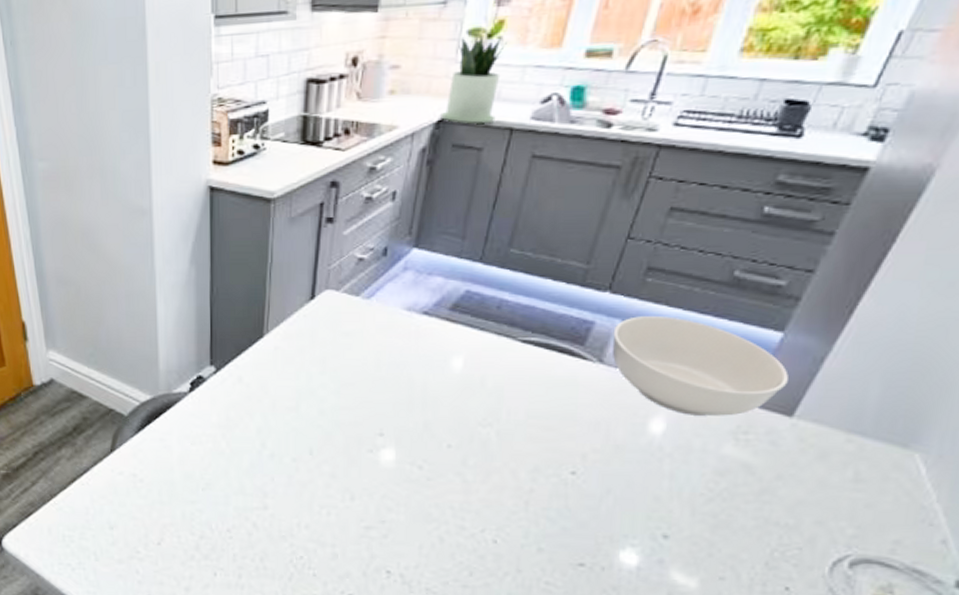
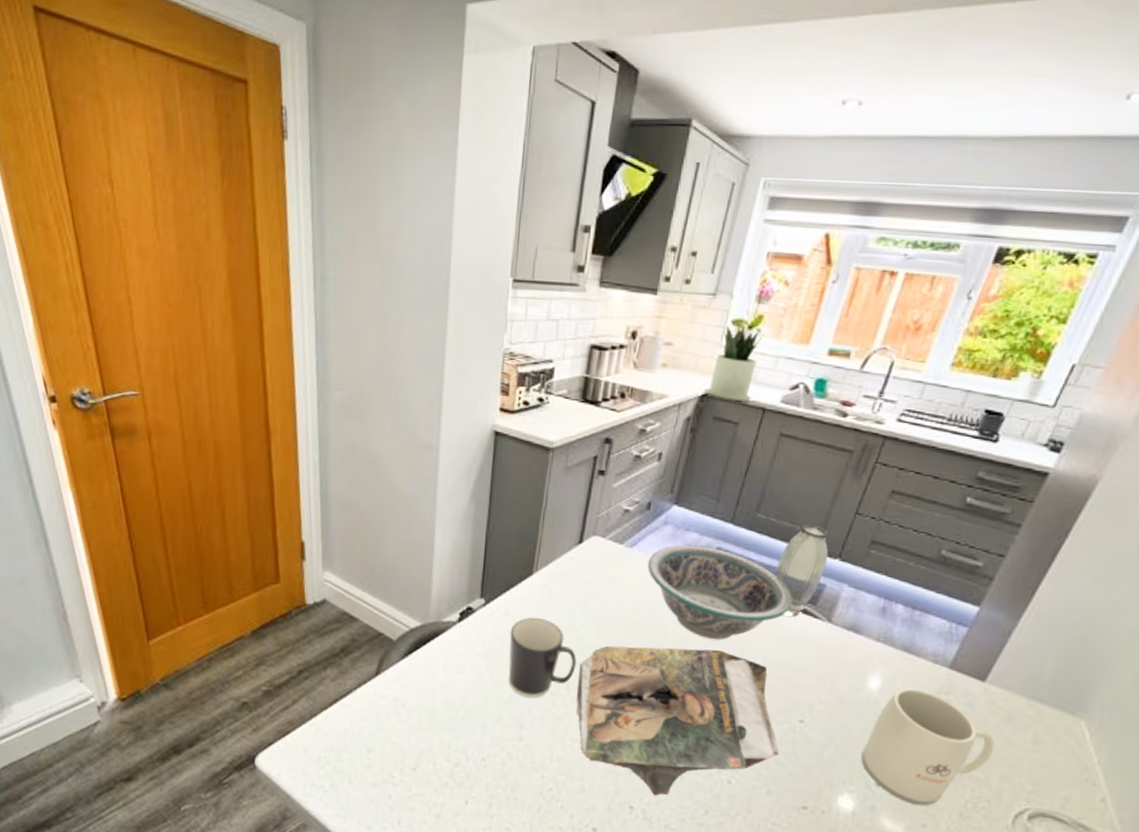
mug: none [245,381,319,466] -> present [508,617,577,698]
magazine: none [320,402,549,559] -> present [576,645,779,796]
bowl: none [389,290,556,391] -> present [648,544,793,640]
vase: none [534,255,597,360] -> present [775,524,829,617]
bowl: present [612,316,790,416] -> none [839,583,984,678]
mug: none [645,430,806,557] -> present [861,688,995,806]

